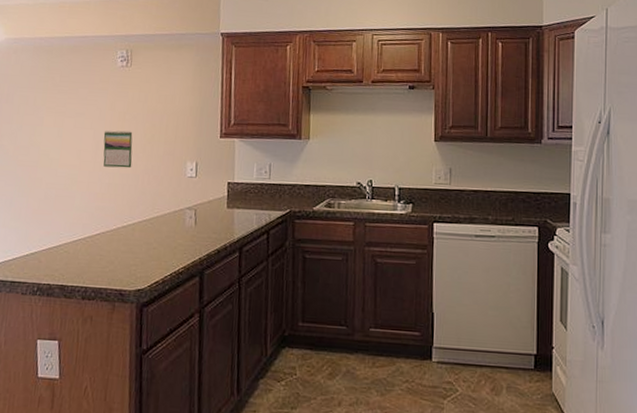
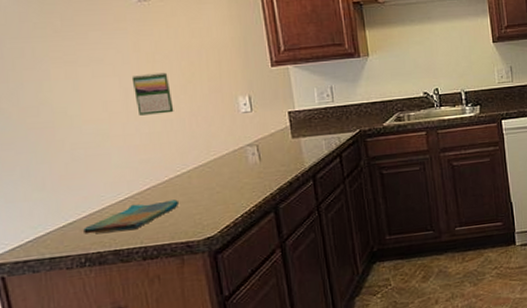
dish towel: none [41,246,121,269] -> present [83,199,180,234]

